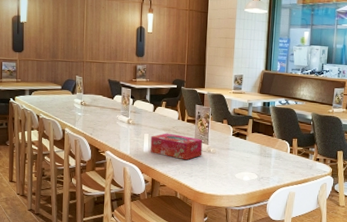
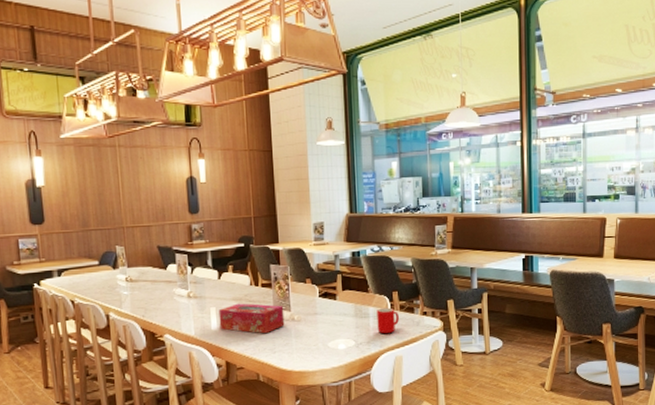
cup: none [277,151,296,173] -> present [377,307,399,334]

